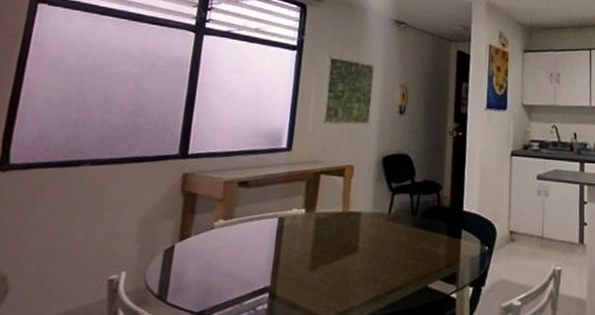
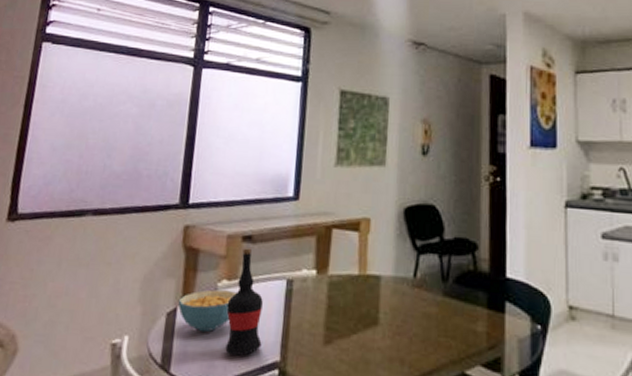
cereal bowl: none [175,228,232,265] -> present [178,289,237,333]
wine bottle: none [220,192,256,283] -> present [225,248,263,356]

